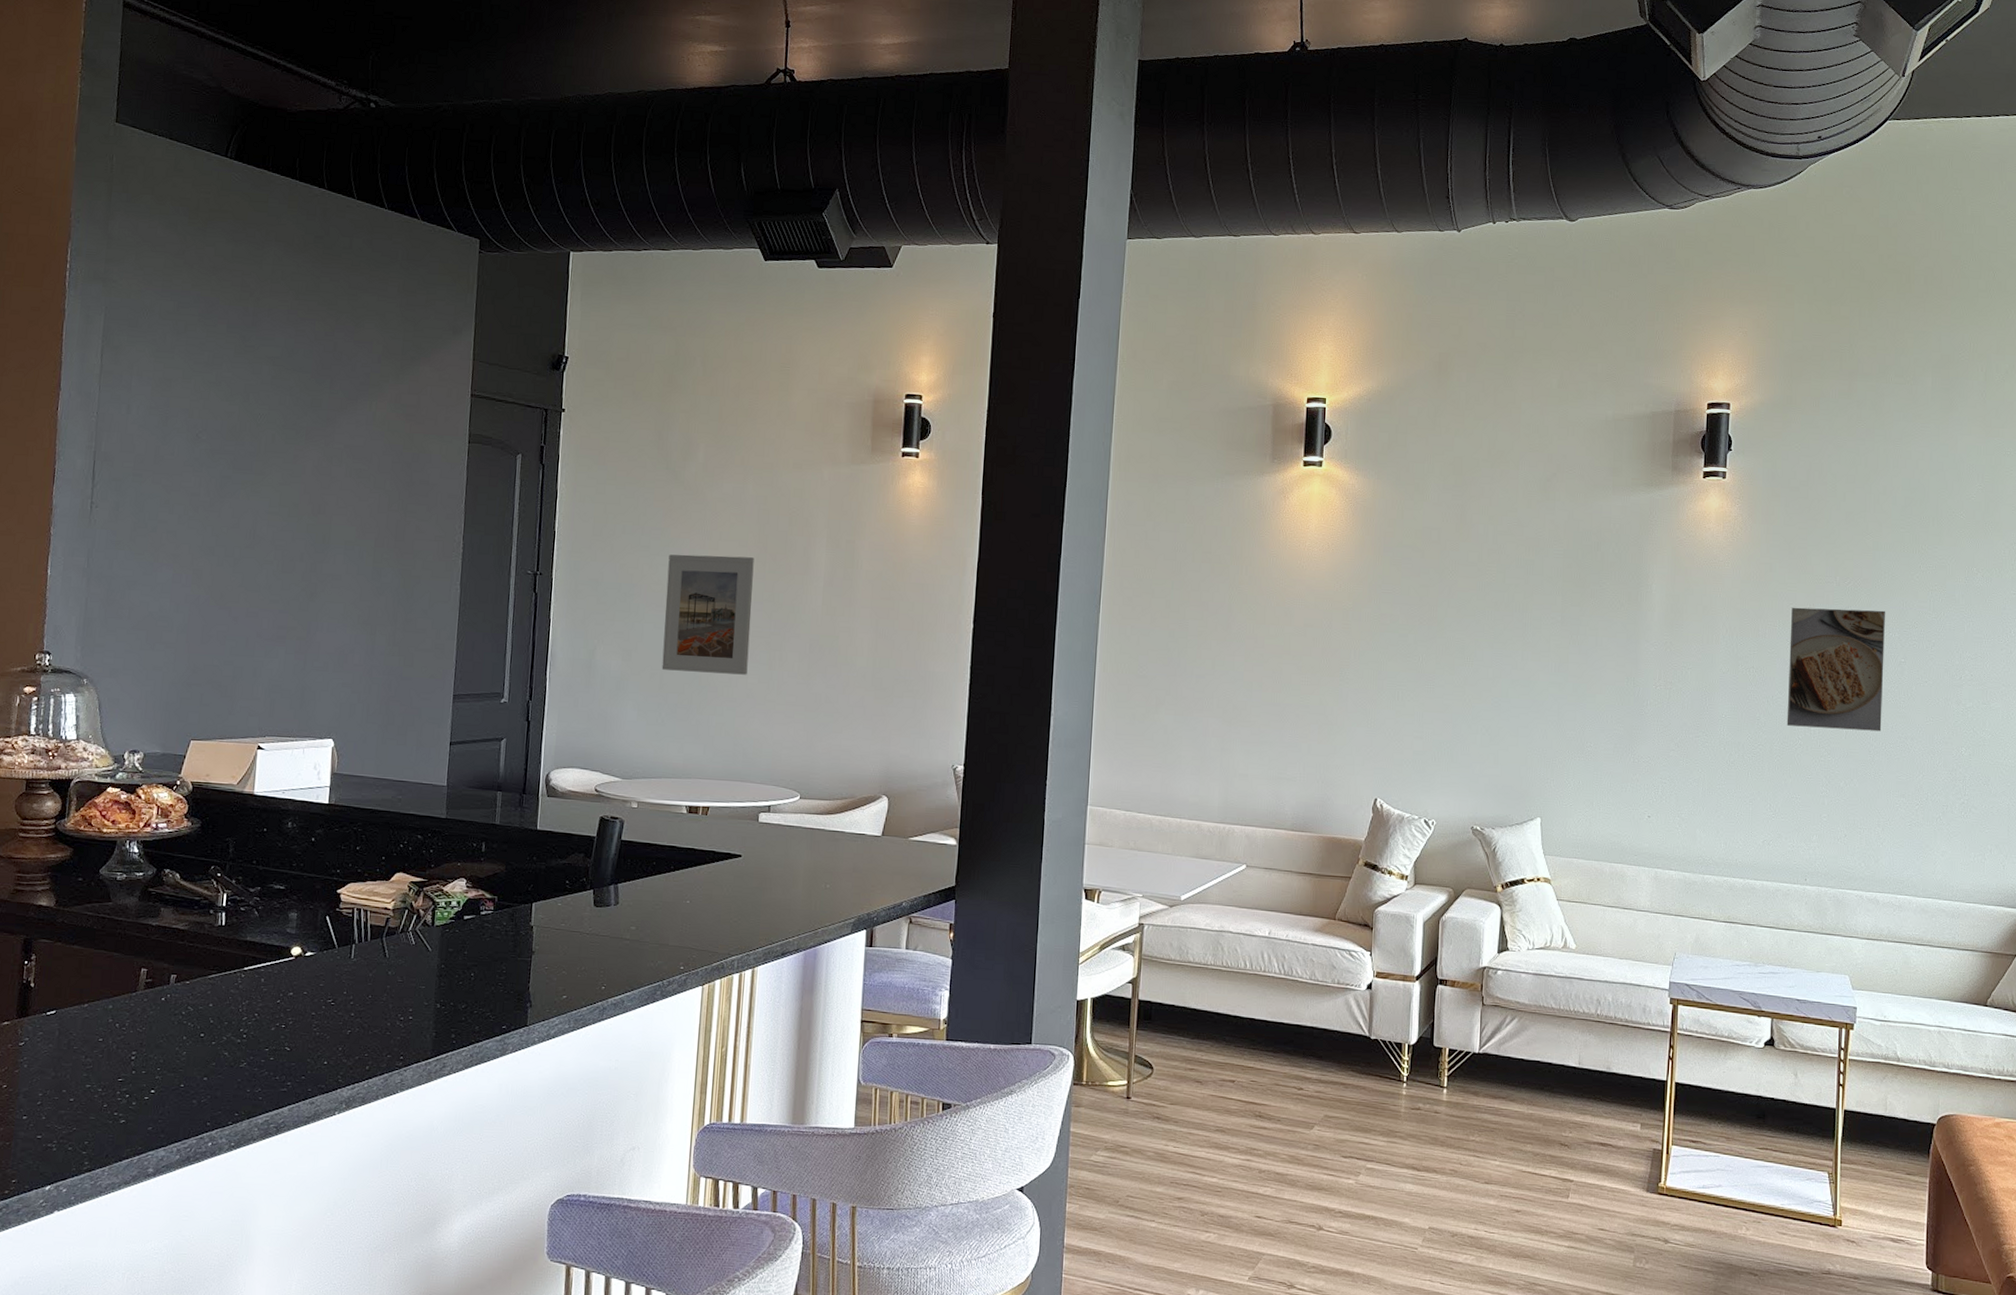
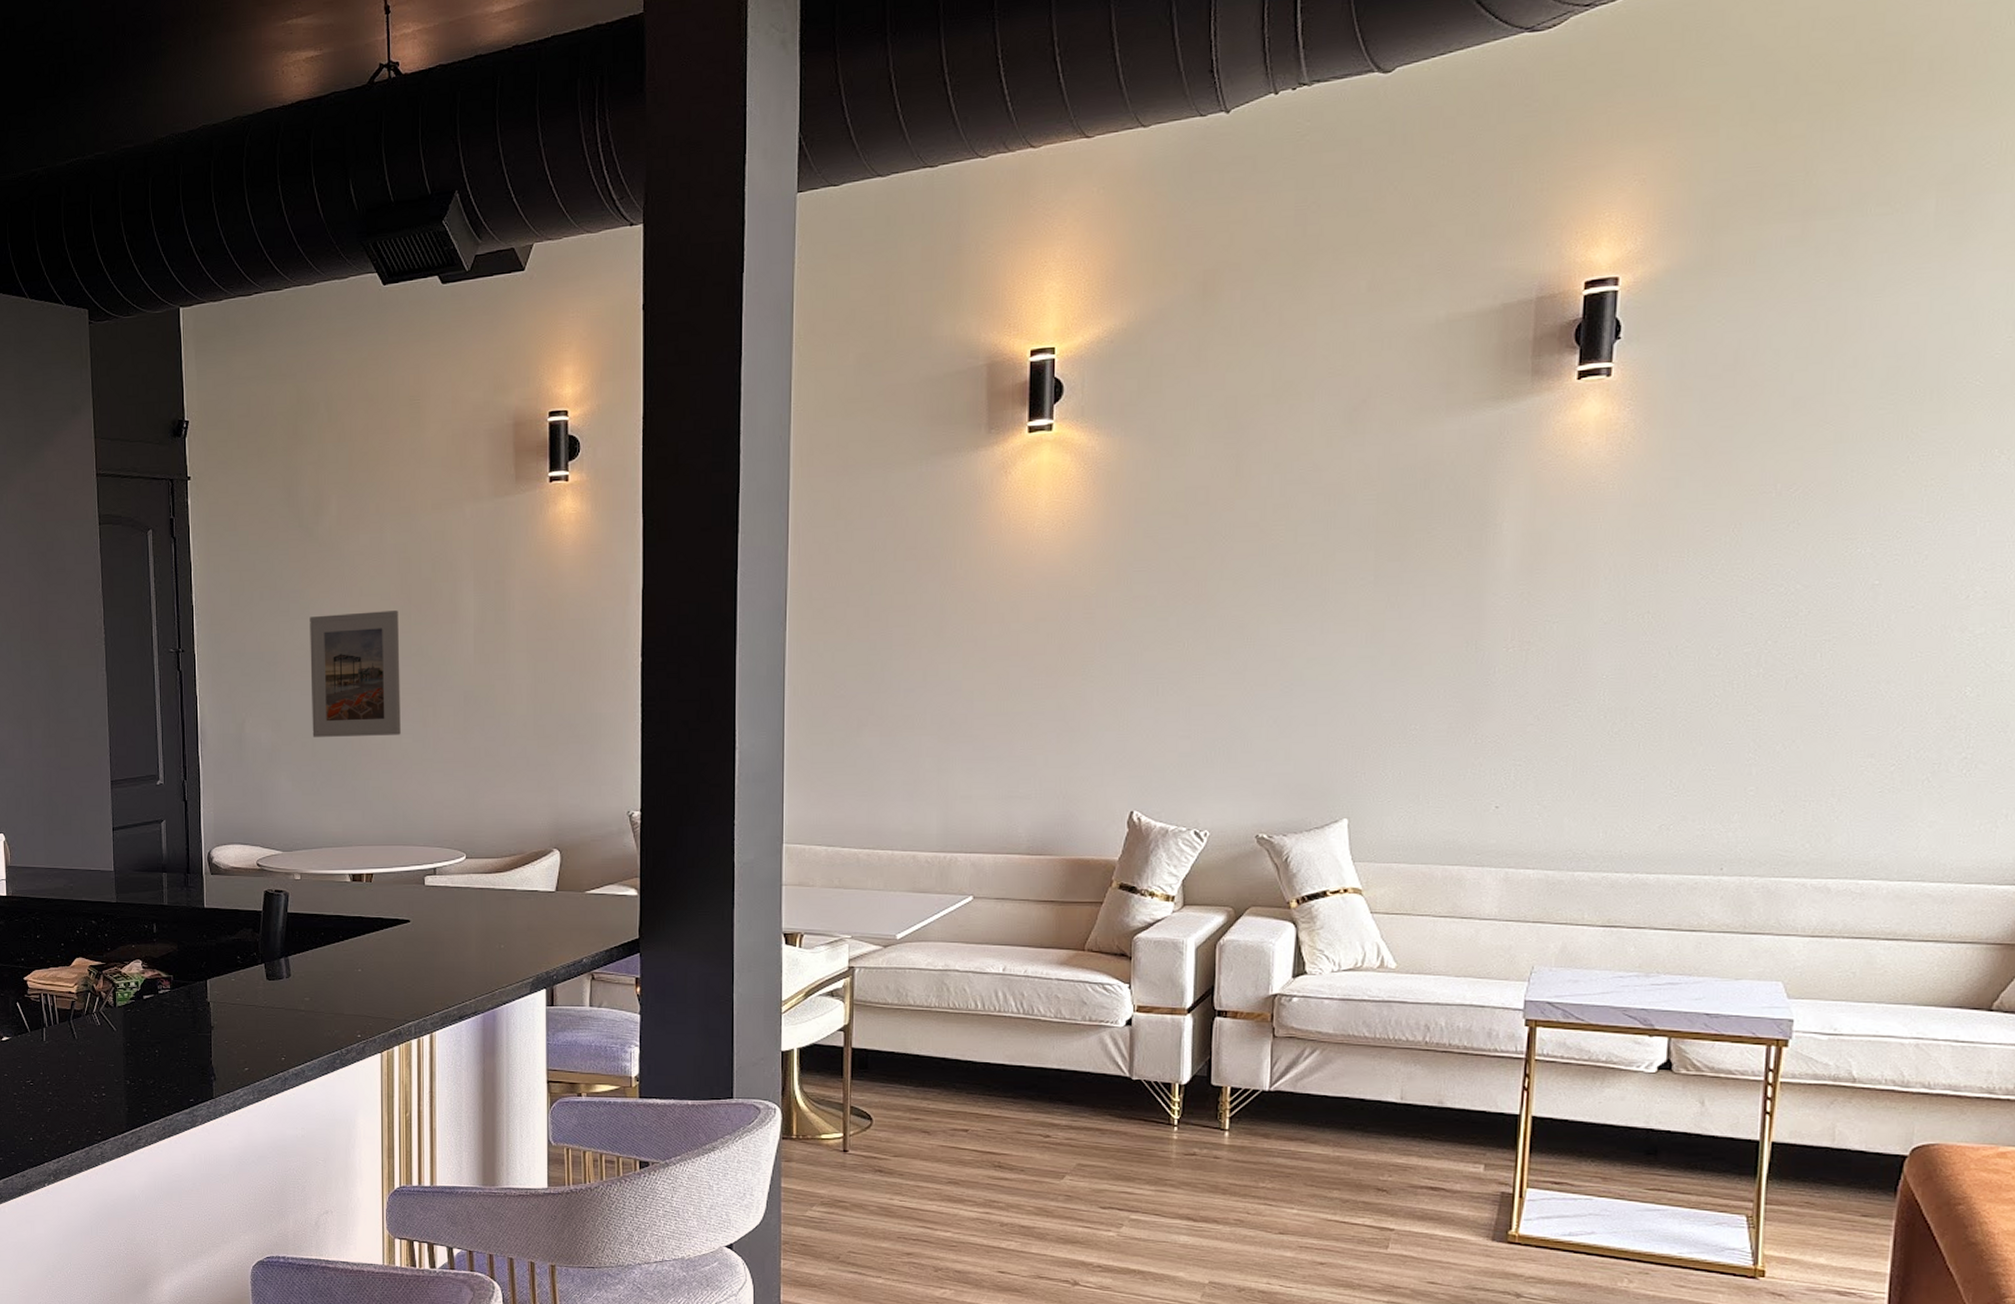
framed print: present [1786,607,1885,732] -> none [1697,520,1851,681]

